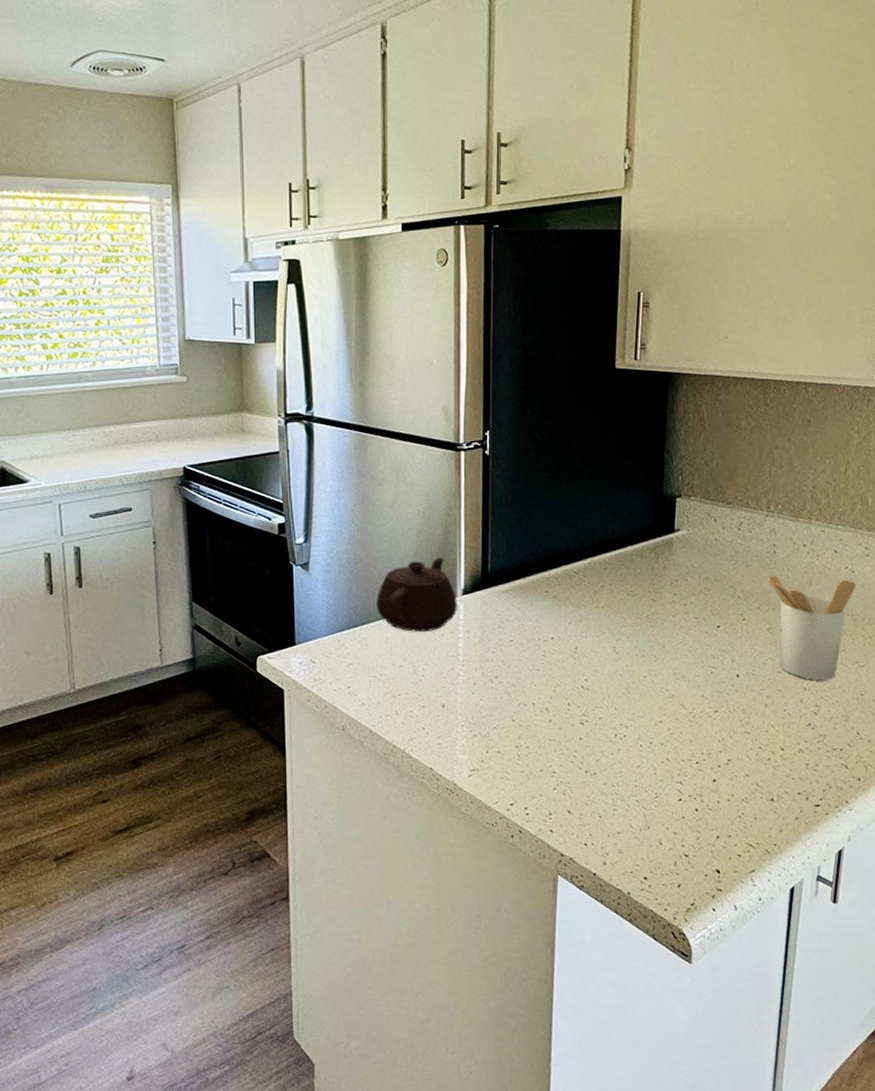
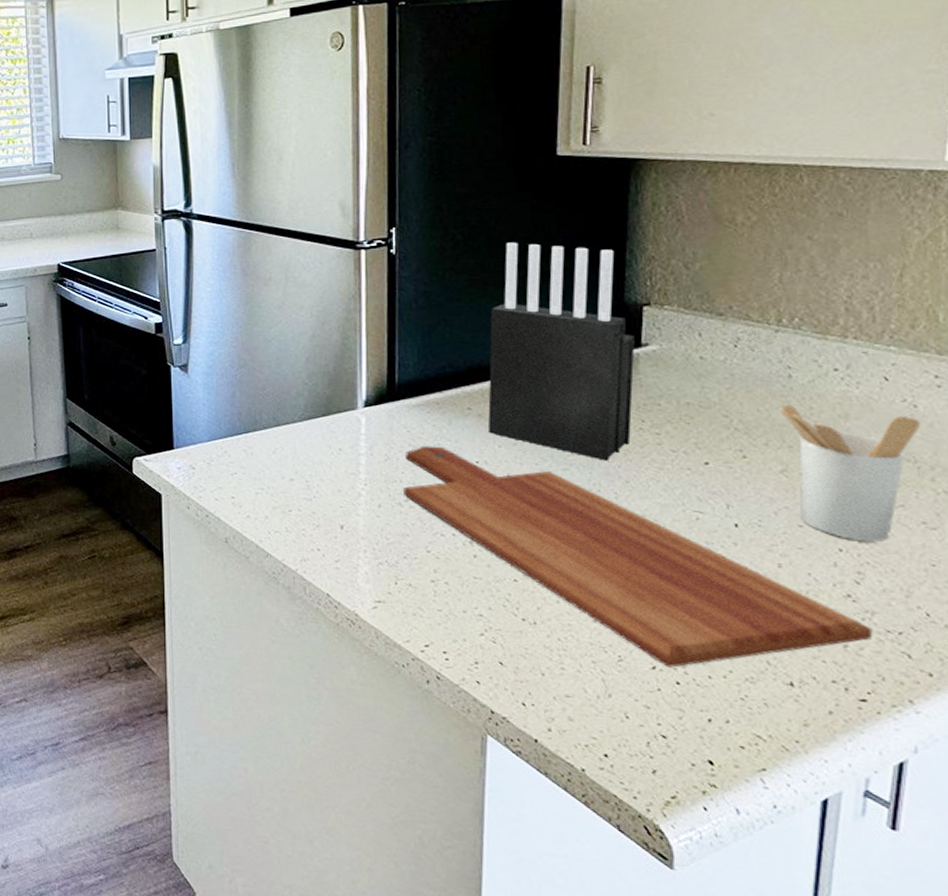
teapot: present [375,558,457,632] -> none [262,365,358,445]
cutting board: none [494,626,824,798] -> present [403,445,873,668]
knife block: none [561,444,670,630] -> present [488,242,635,461]

